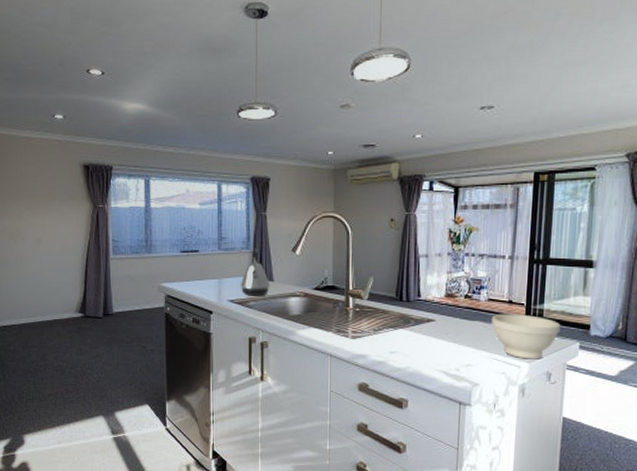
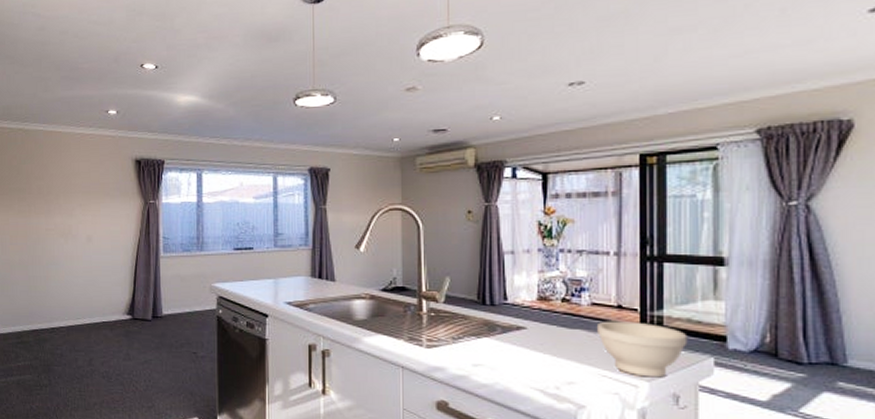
kettle: present [240,248,270,296] -> none [298,244,332,298]

